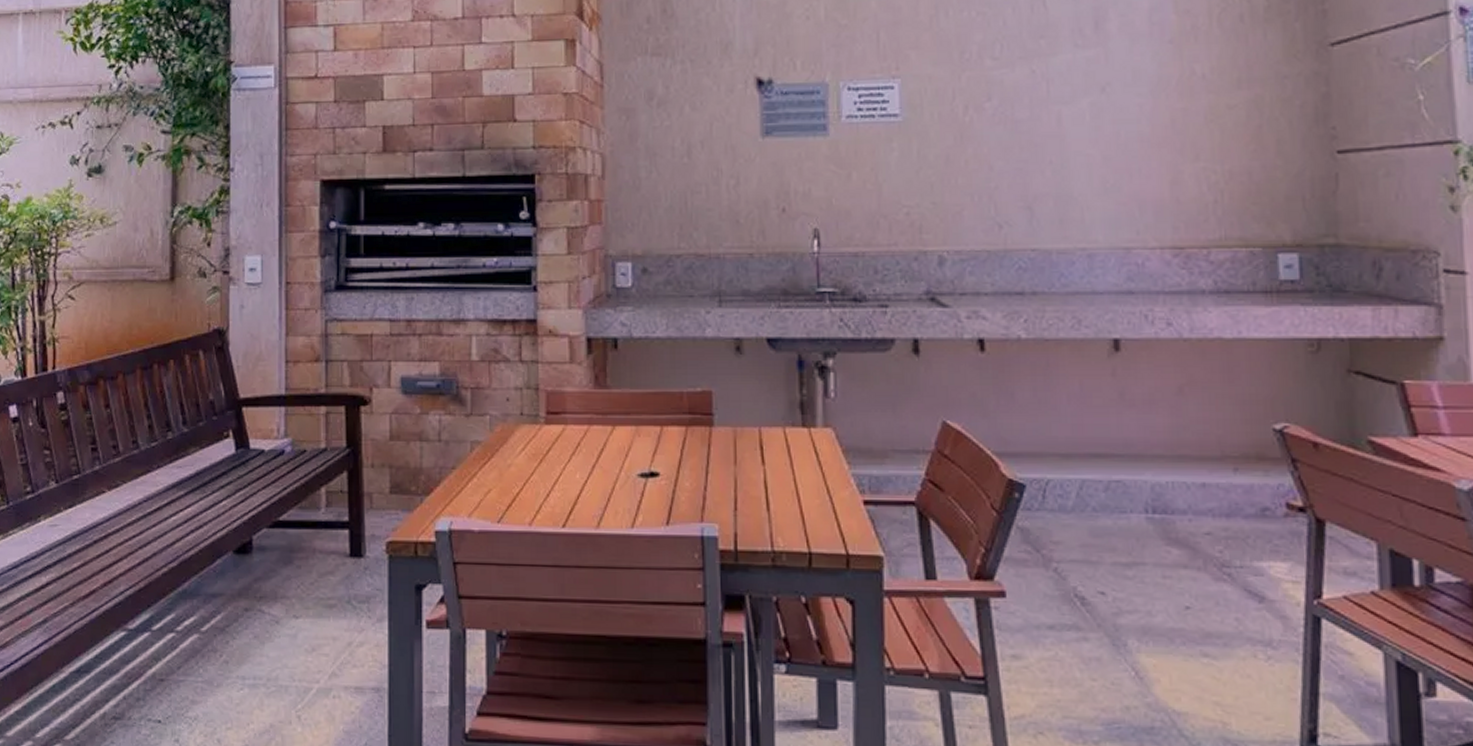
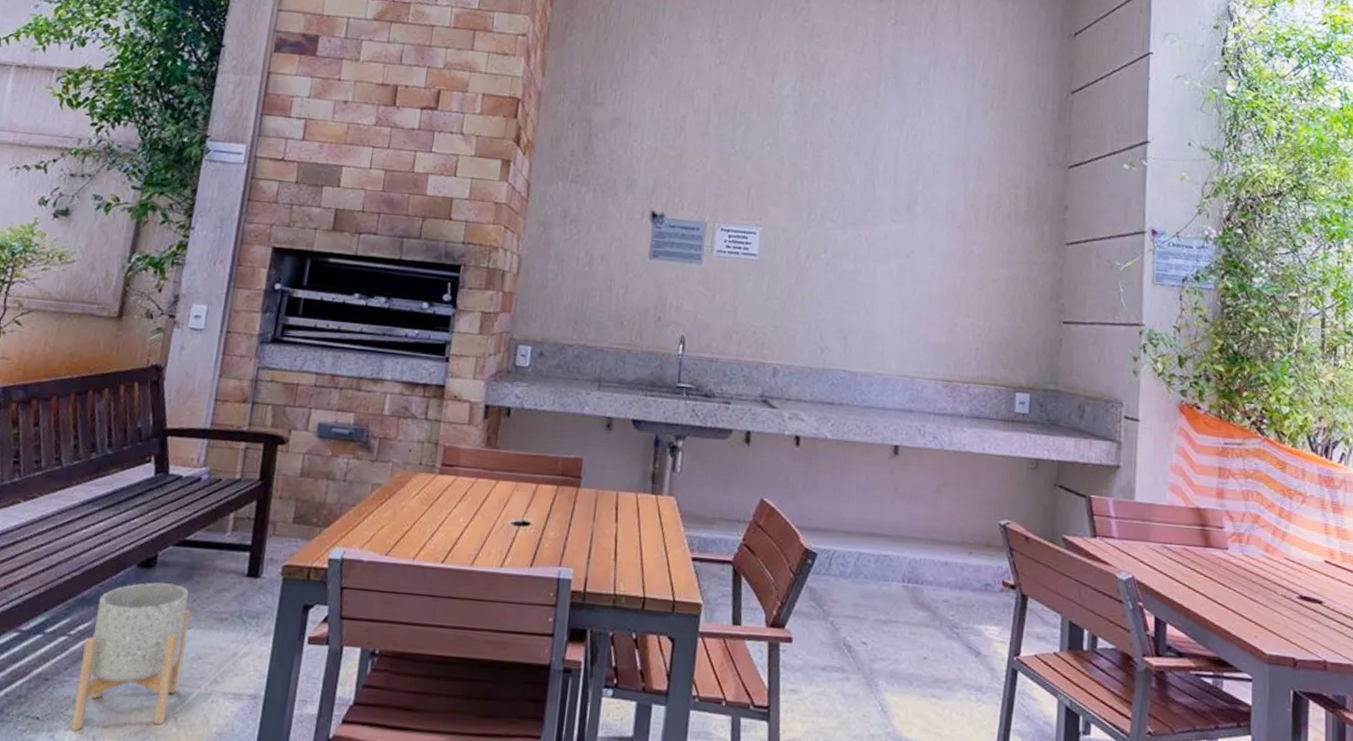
planter: none [193,569,297,733] -> present [70,582,191,731]

